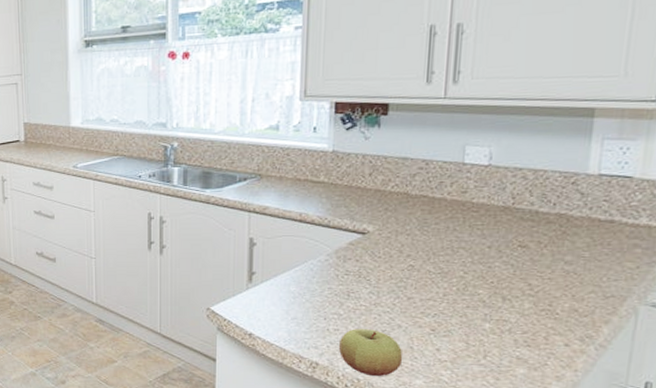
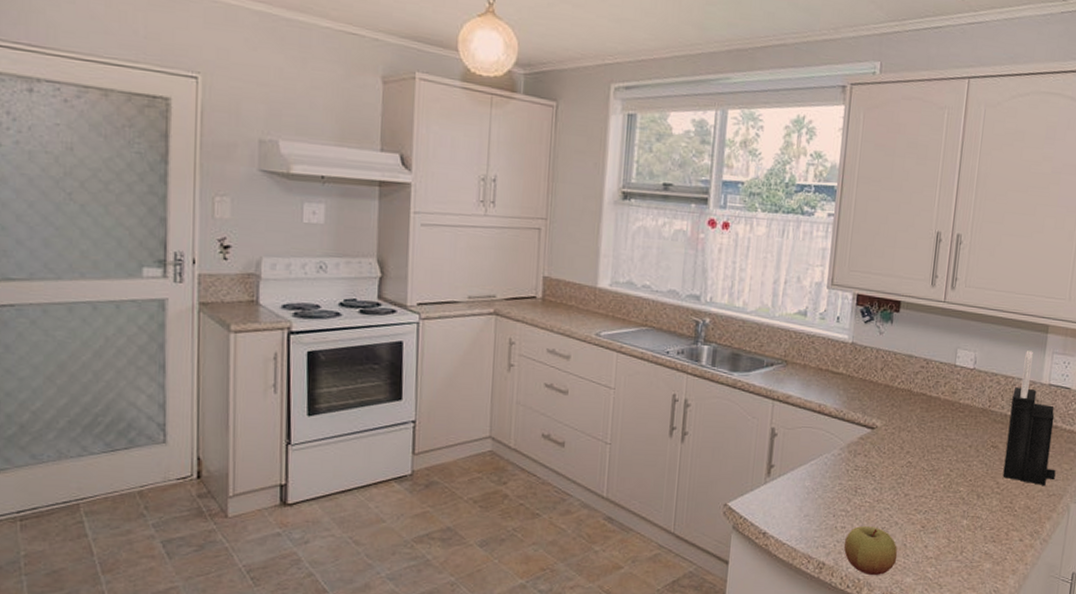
knife block: none [536,139,615,287] -> present [1002,351,1056,487]

